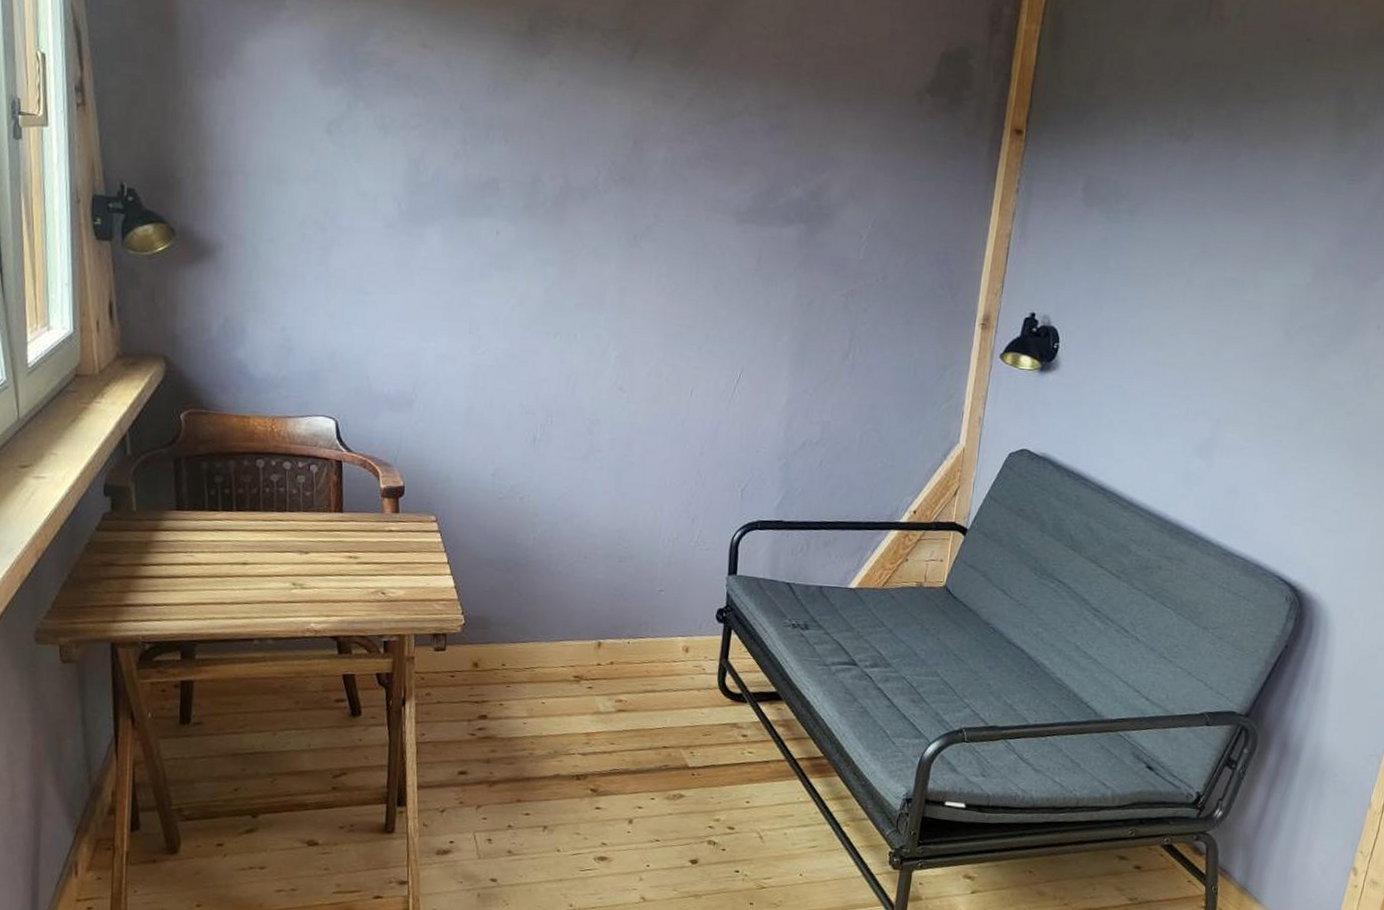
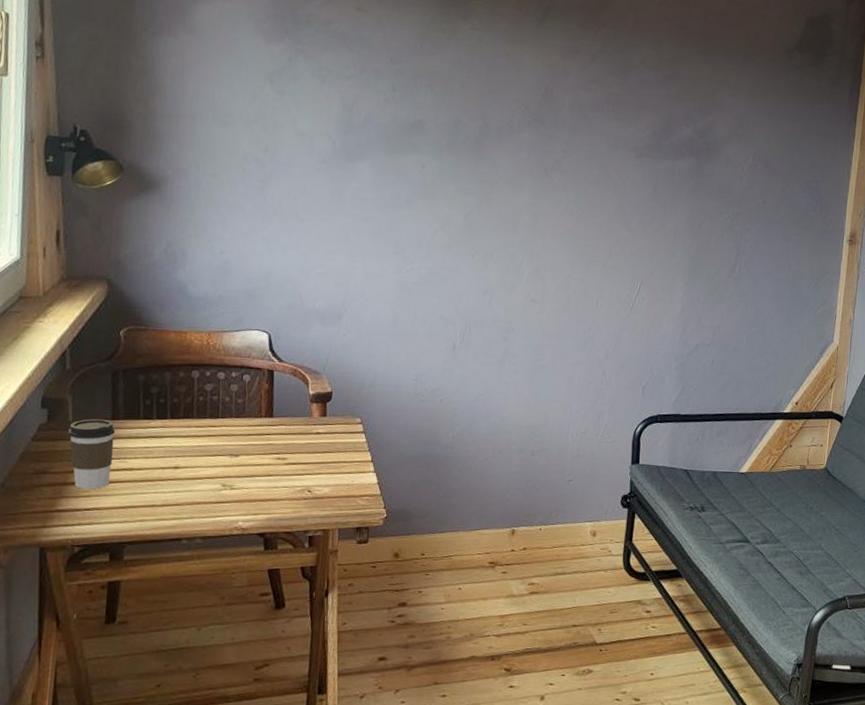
coffee cup: none [133,509,180,584] -> present [68,419,115,489]

